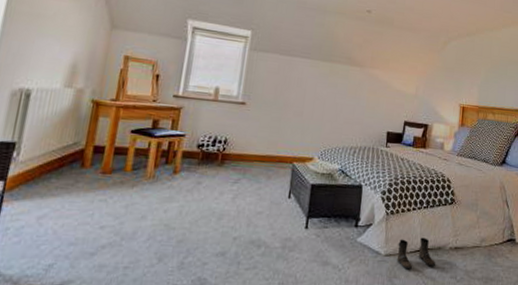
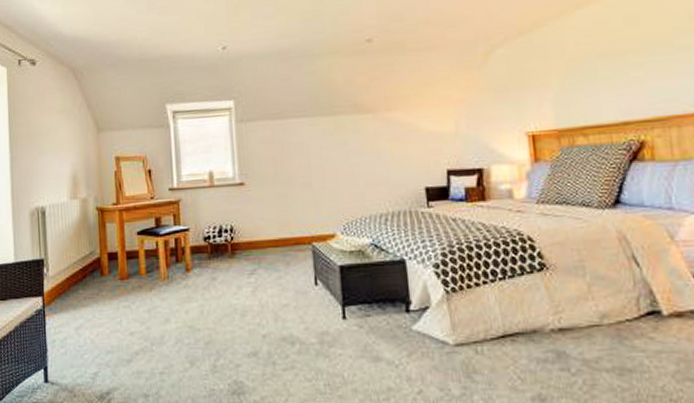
boots: present [396,237,436,270] -> none [470,319,534,362]

